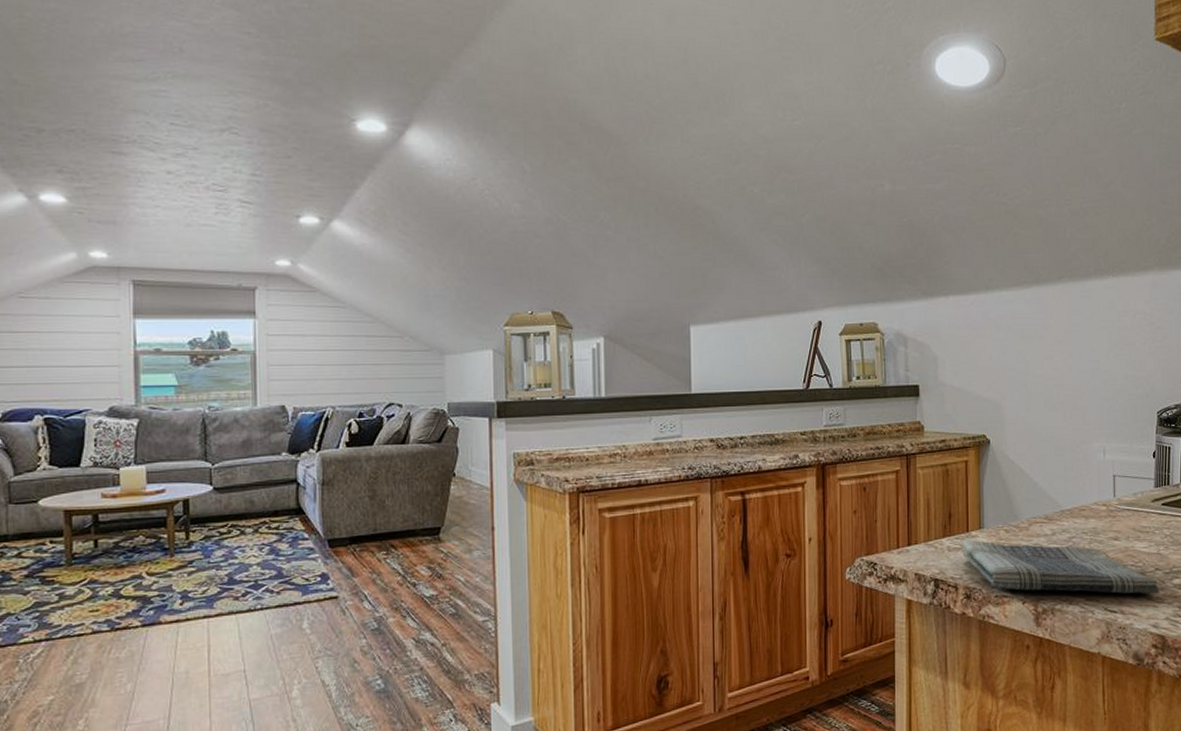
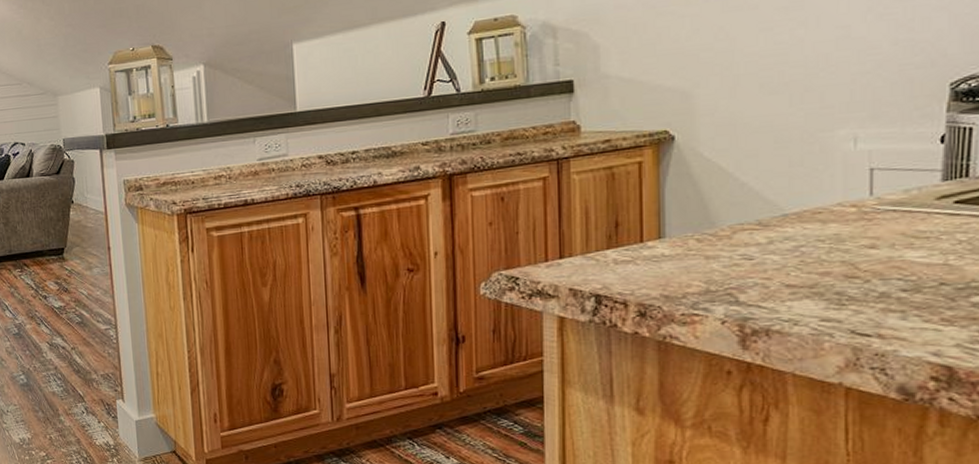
dish towel: present [962,539,1159,594] -> none [633,251,946,314]

